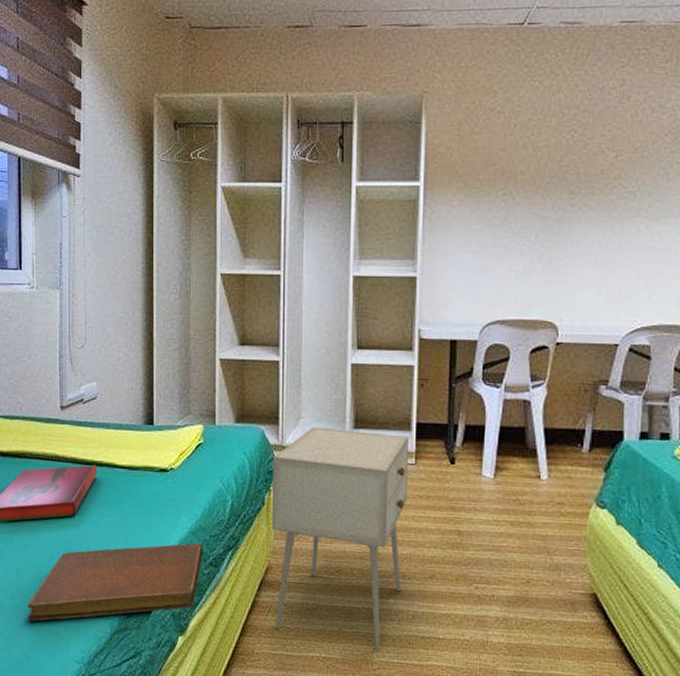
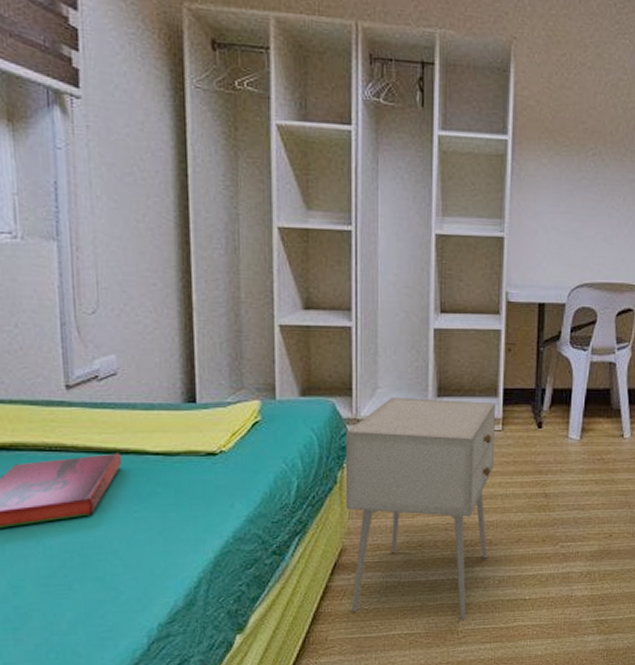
notebook: present [28,543,203,622] -> none [30,531,264,643]

